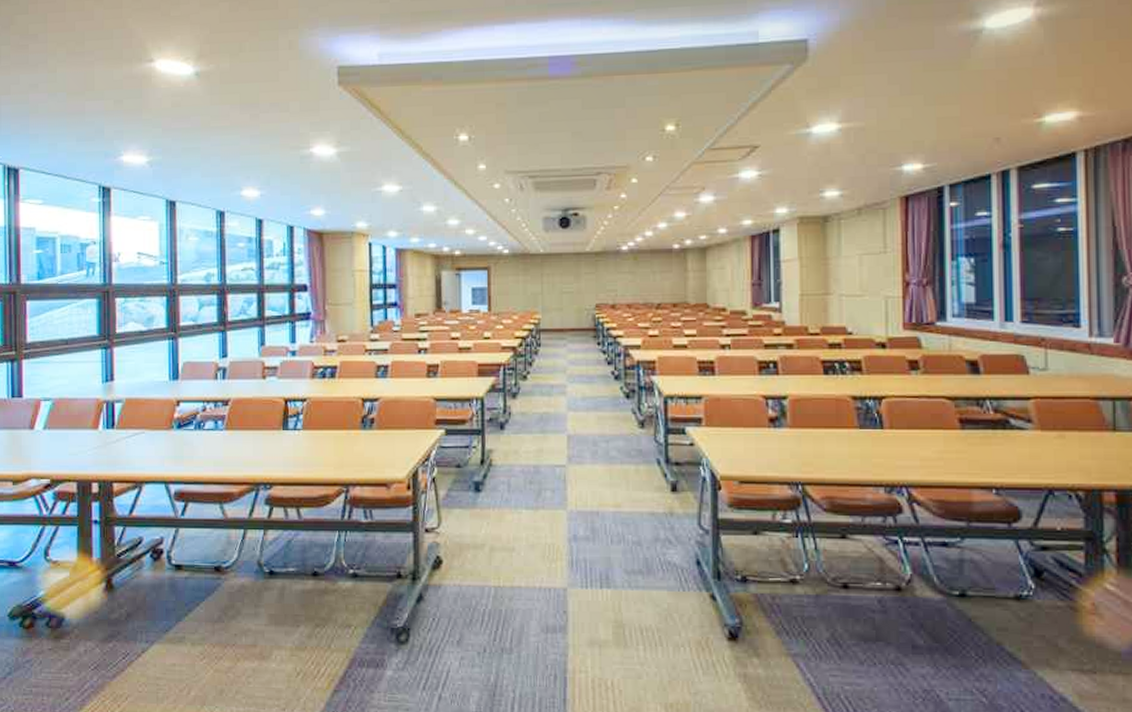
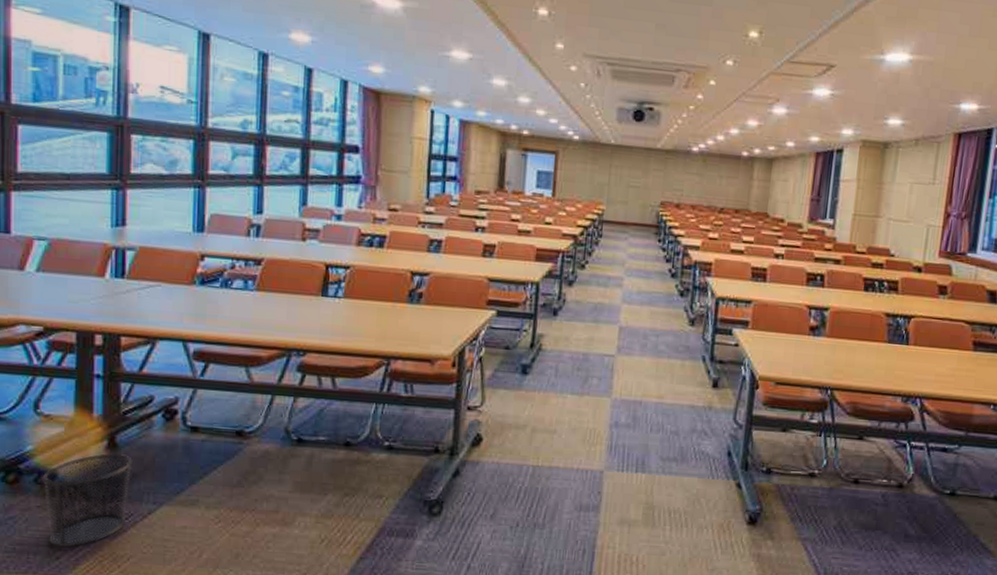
waste bin: none [52,594,127,689] -> present [42,453,133,548]

